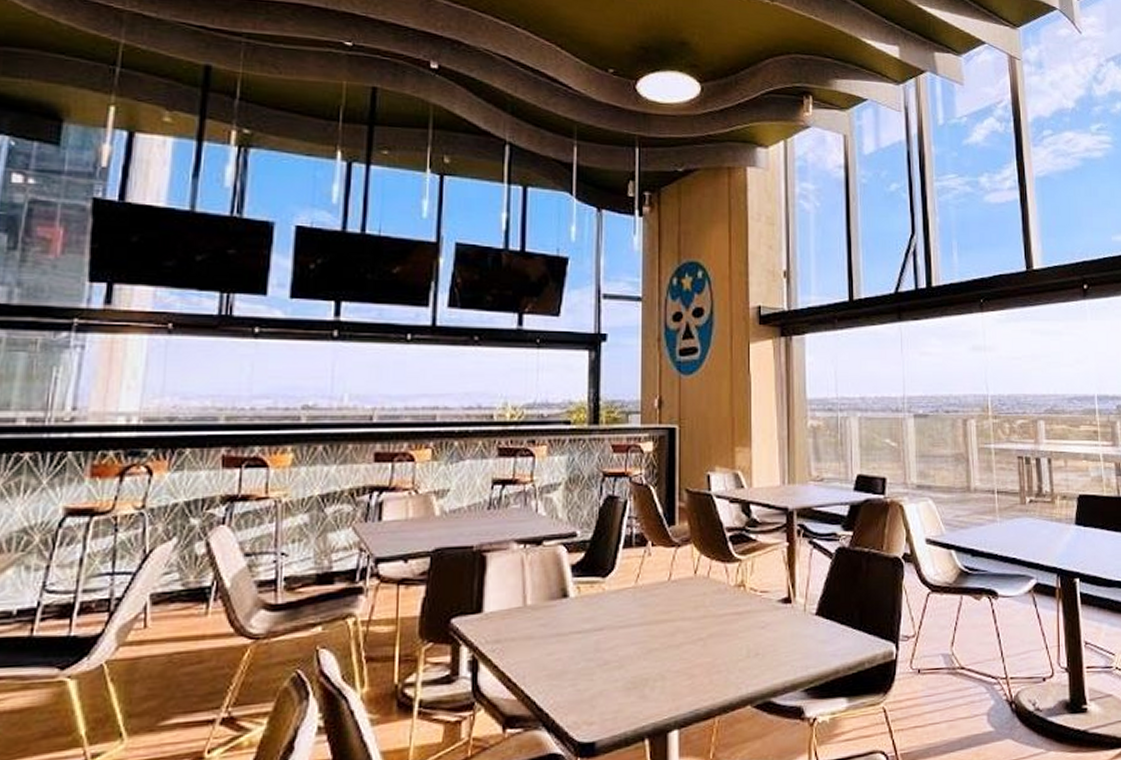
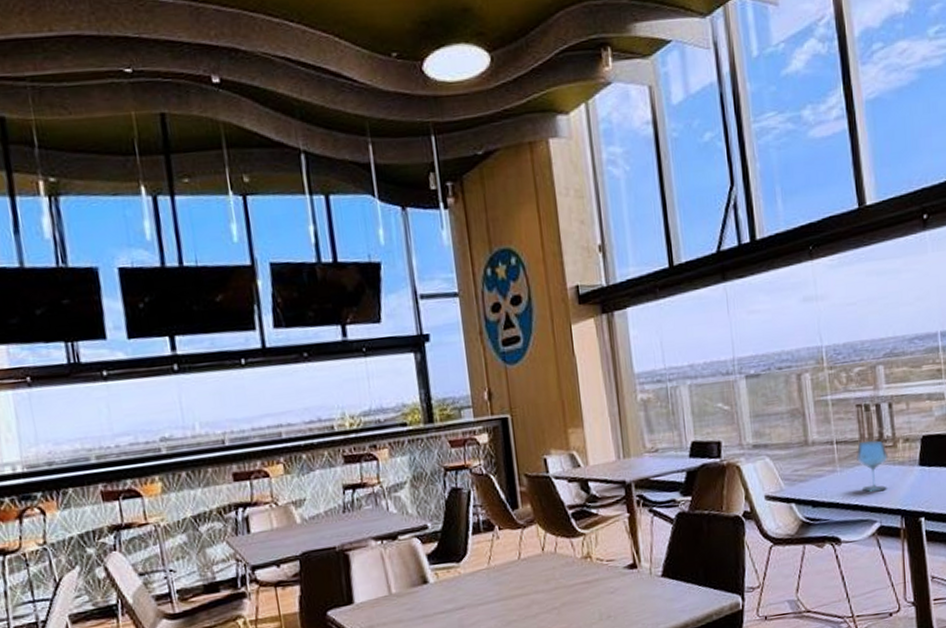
wine glass: none [1016,494,1046,547] -> present [856,440,888,492]

